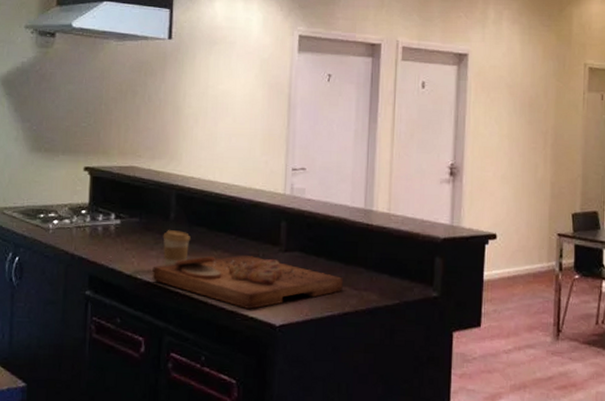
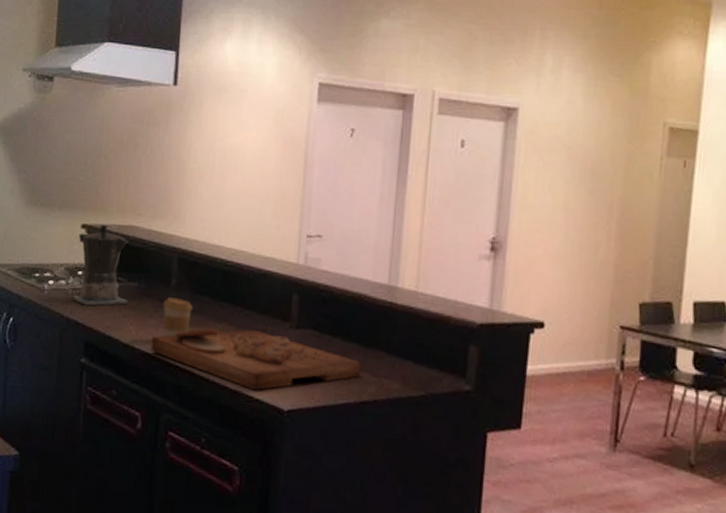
coffee maker: none [77,166,130,242] -> present [72,224,128,306]

